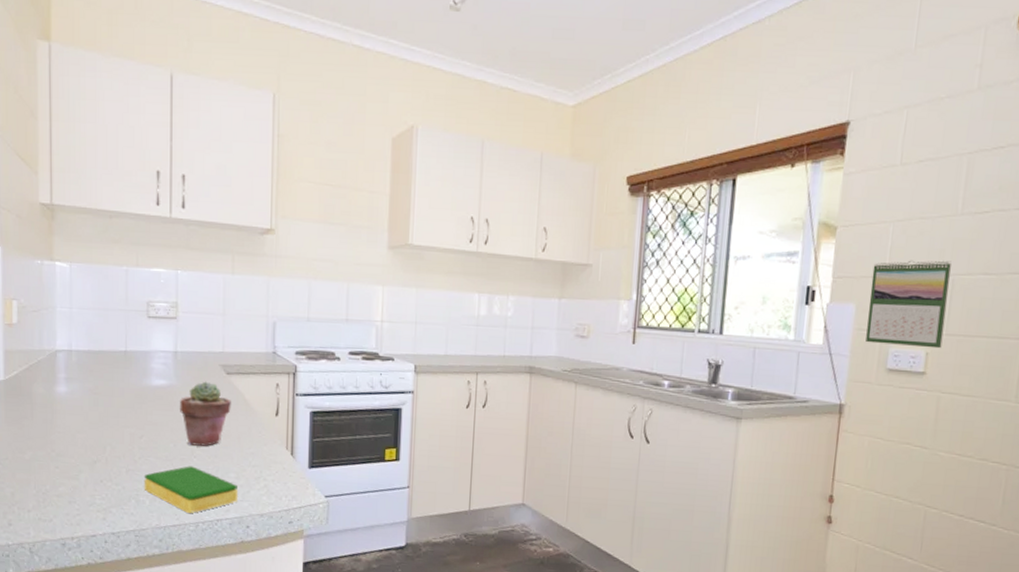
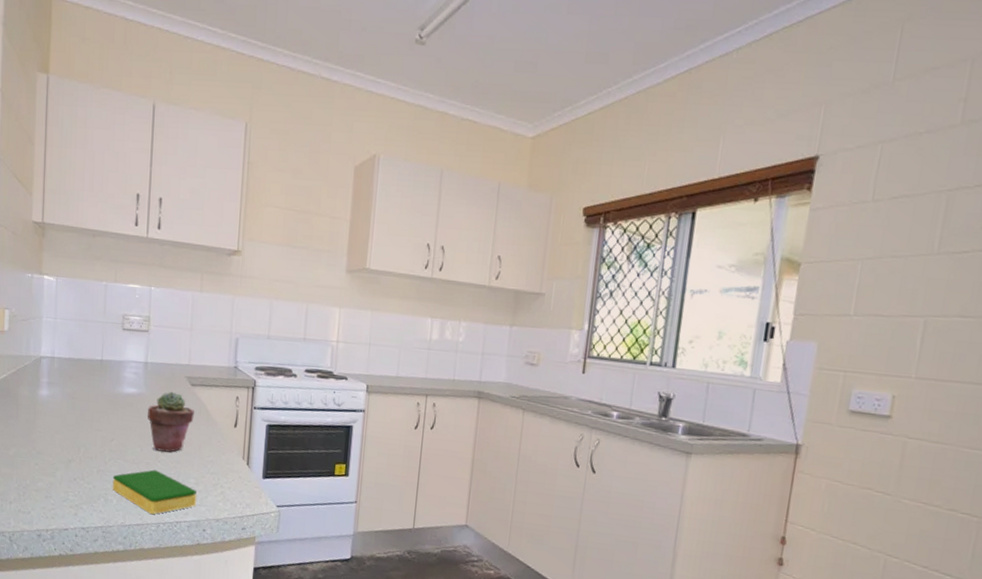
calendar: present [865,260,952,349] -> none [827,299,925,392]

